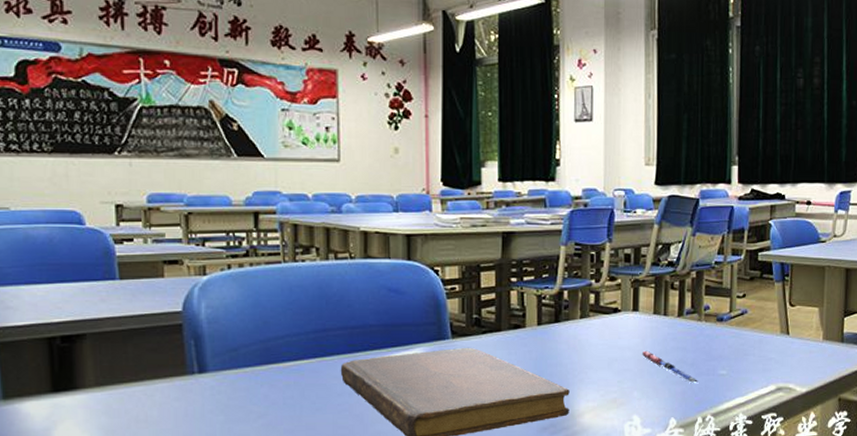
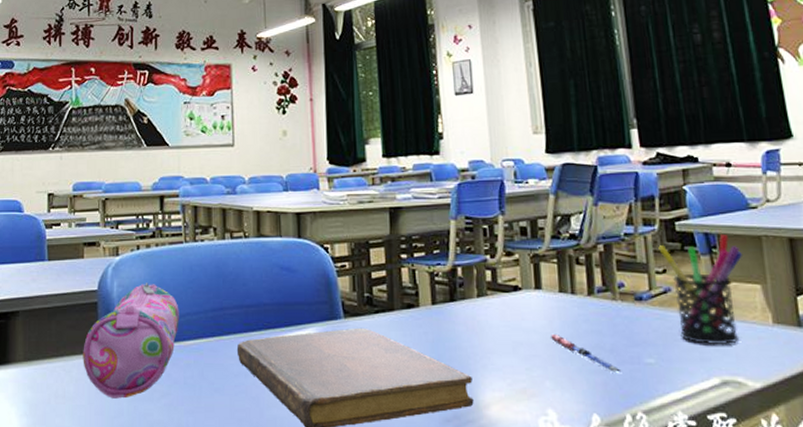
pencil case: none [167,304,278,421] -> present [83,283,179,399]
pen holder: none [742,265,809,359] -> present [658,235,744,345]

